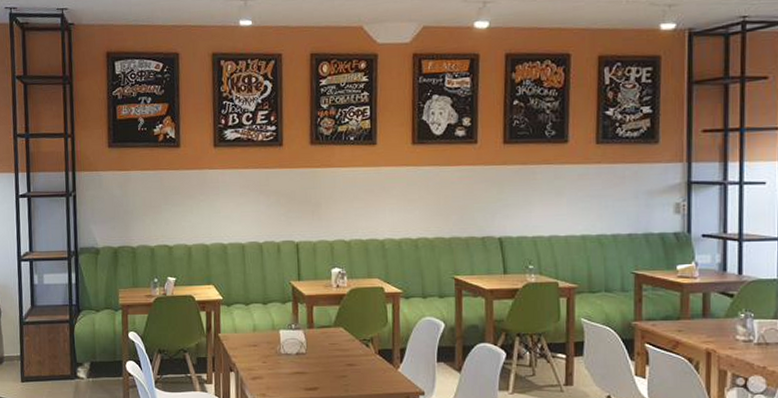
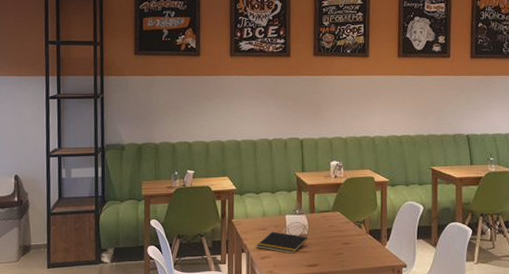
notepad: none [247,348,306,375] -> present [257,231,308,254]

